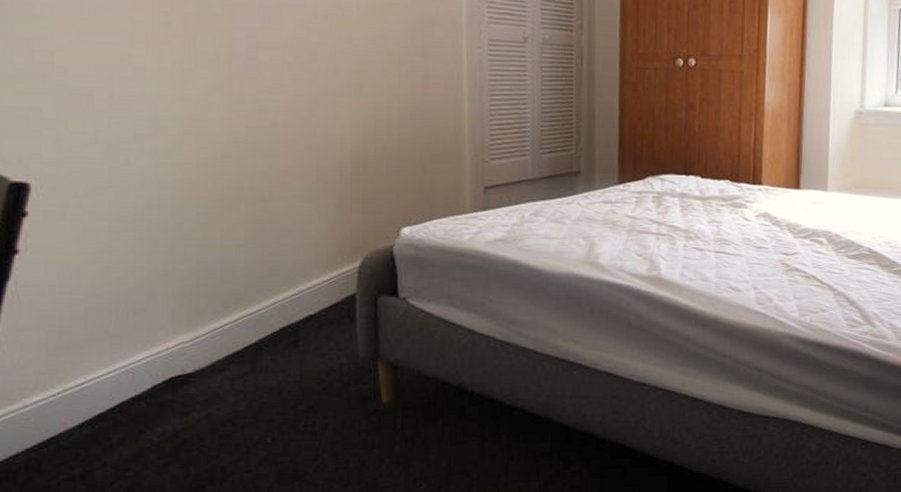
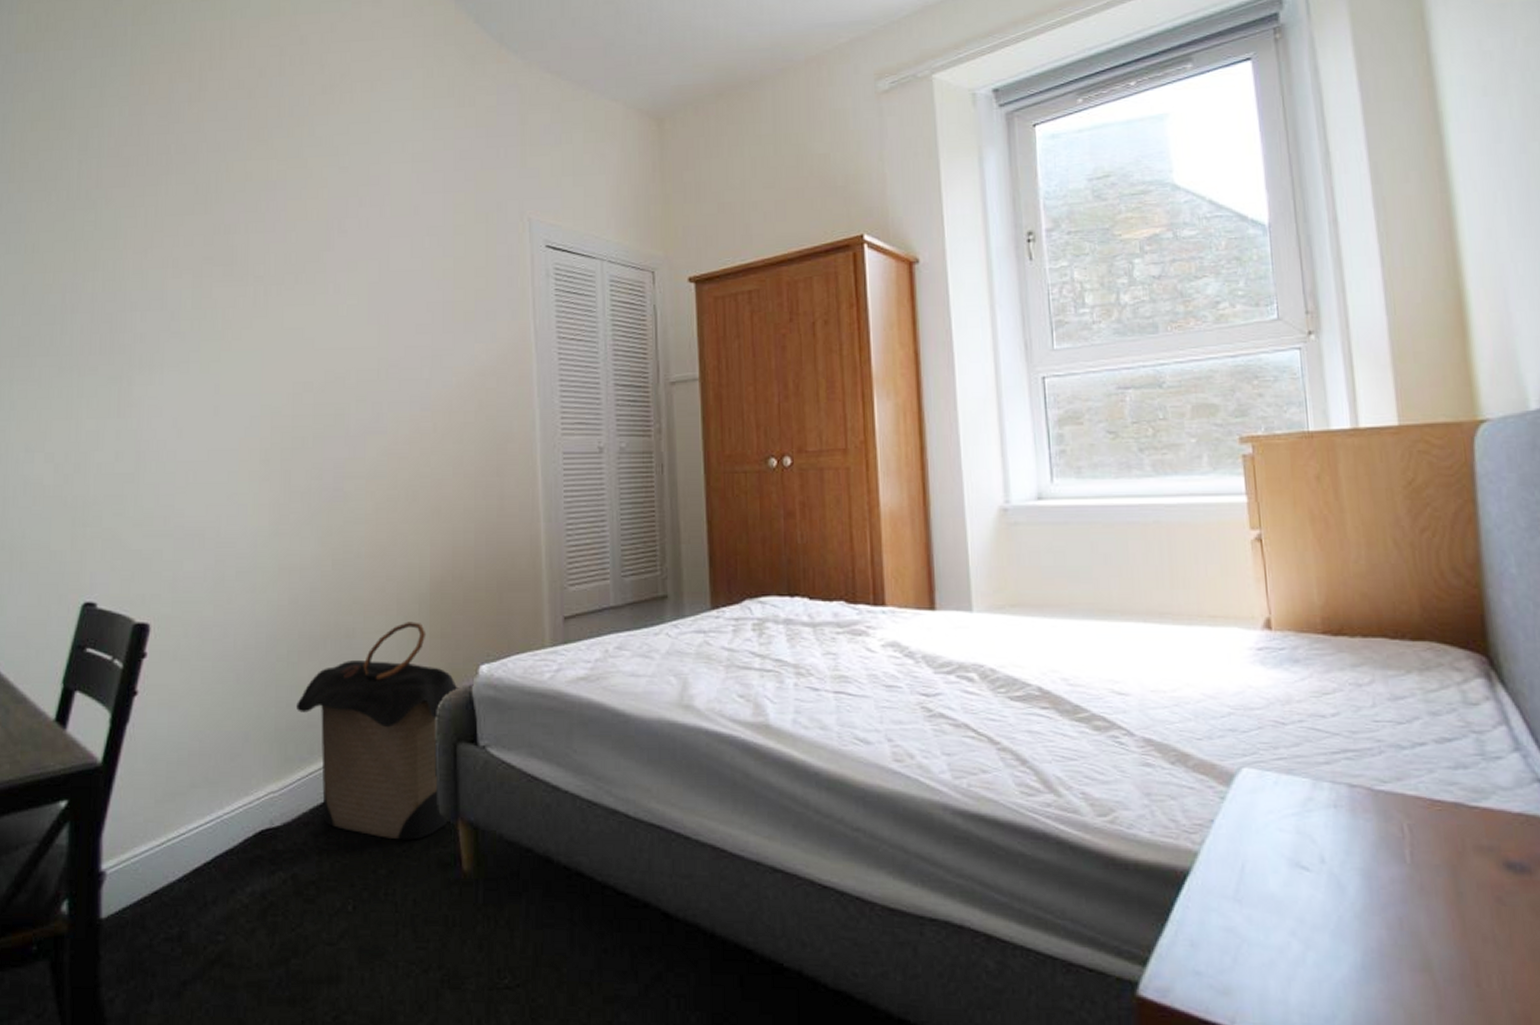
laundry hamper: none [208,187,381,380] -> present [297,622,460,841]

